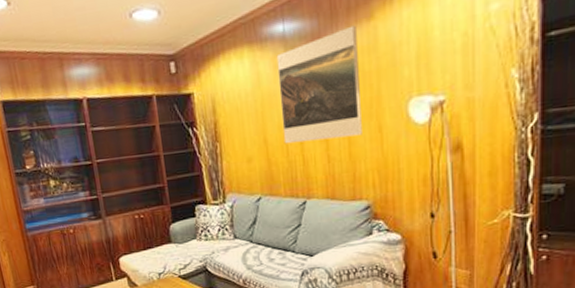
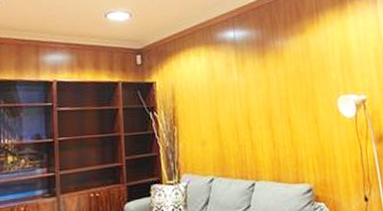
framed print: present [276,25,362,144] -> none [228,37,302,130]

